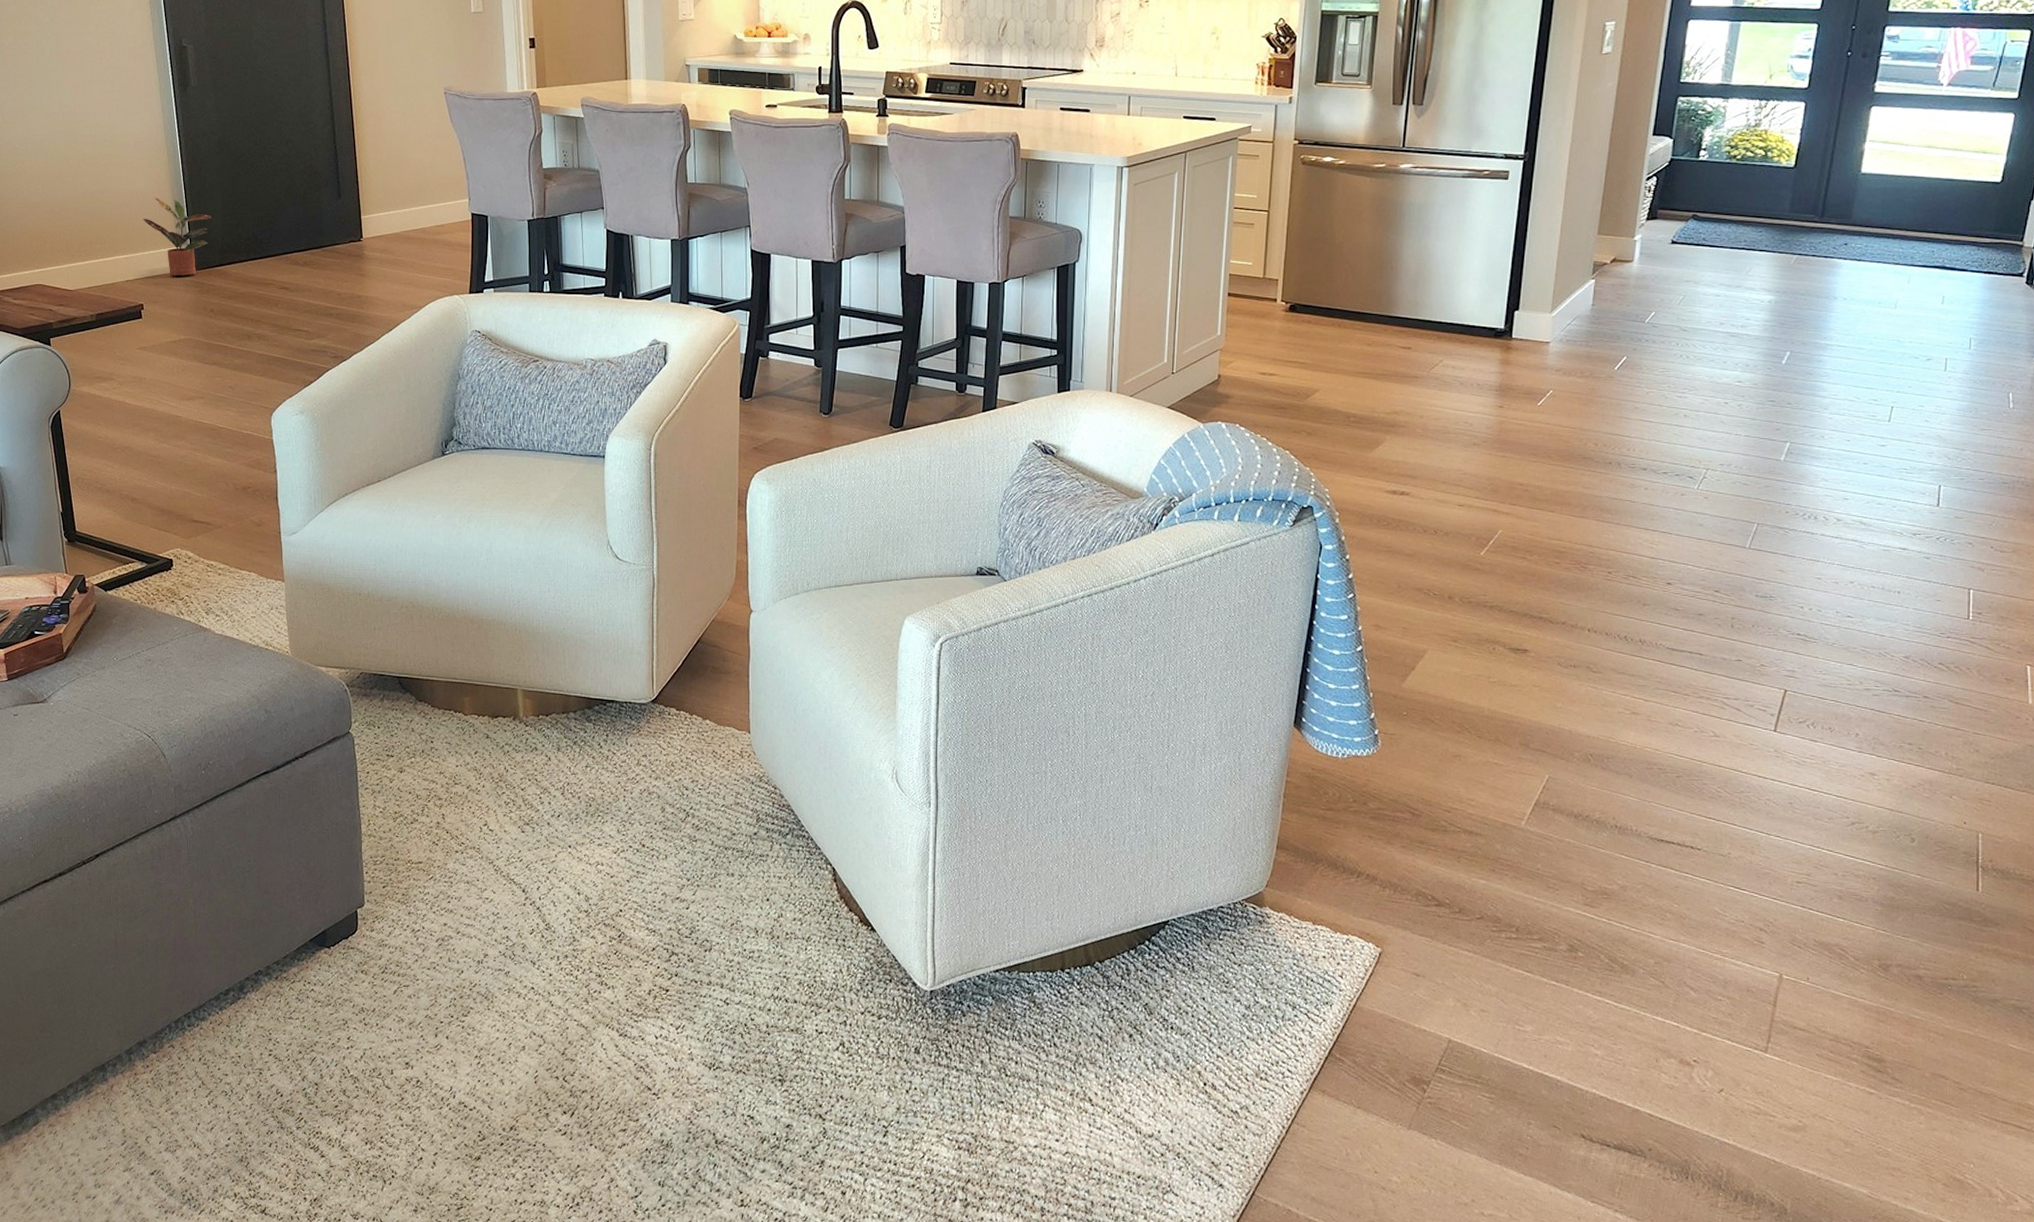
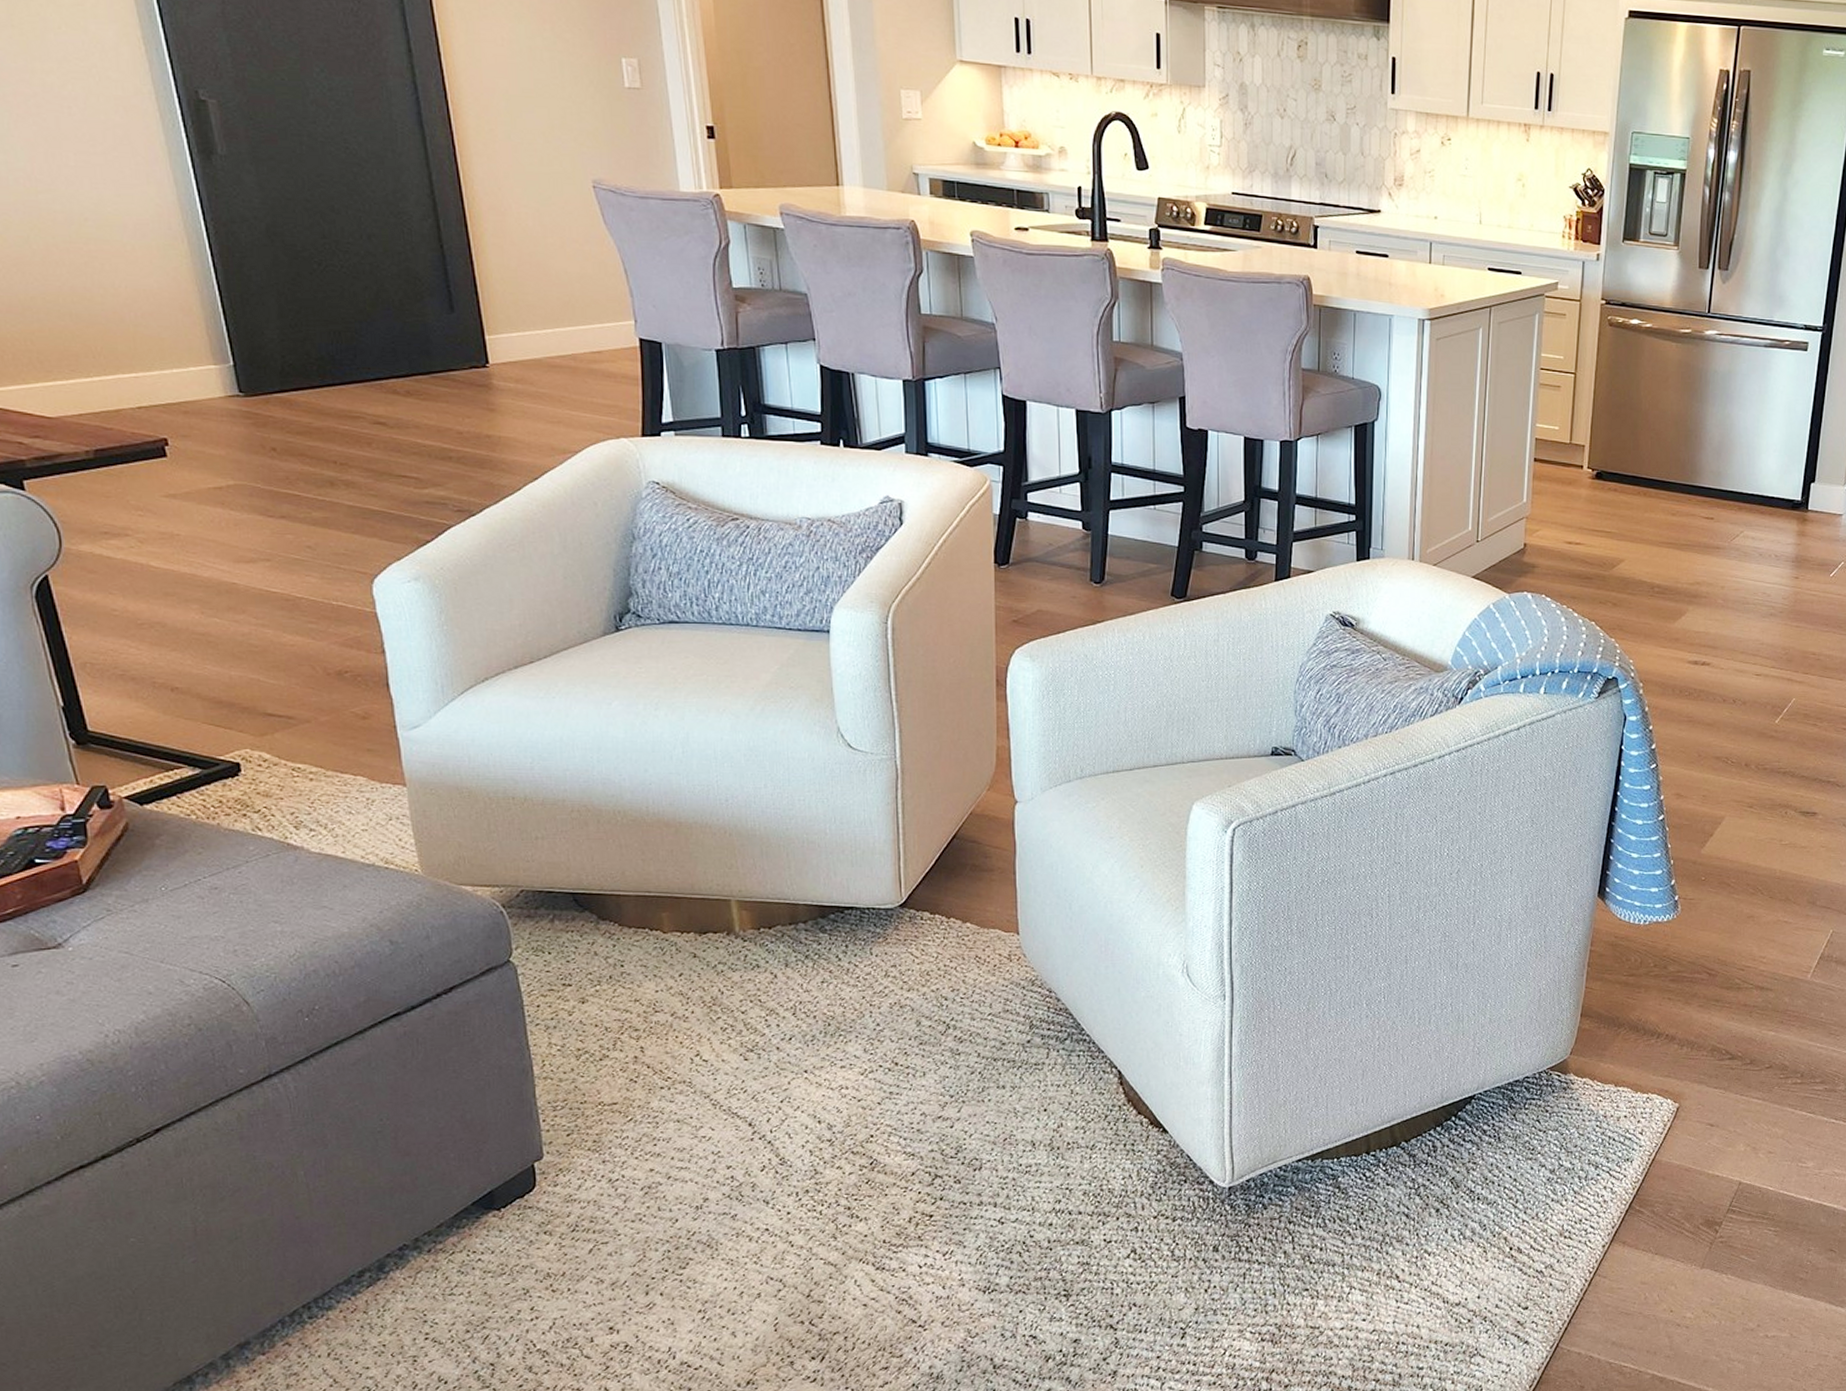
potted plant: present [143,197,212,276] -> none [157,299,264,404]

